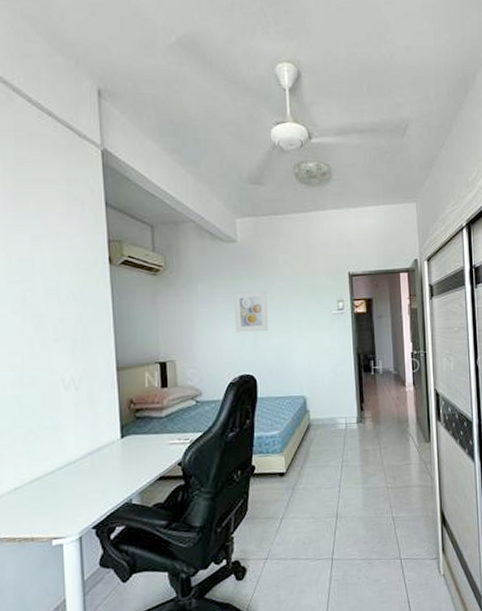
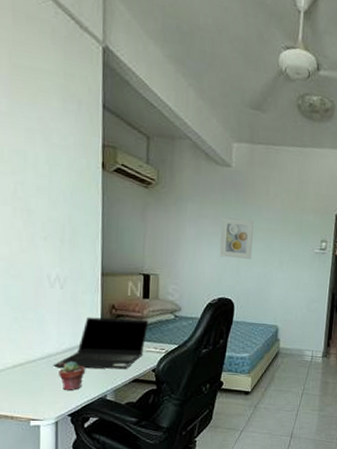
laptop computer: none [73,410,170,477] -> present [53,317,149,369]
potted succulent: none [79,467,108,500] -> present [59,361,86,390]

